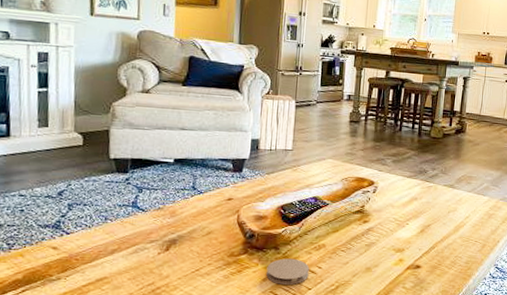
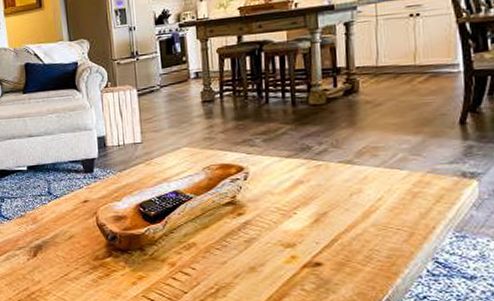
coaster: present [266,258,309,285] -> none [135,260,182,288]

